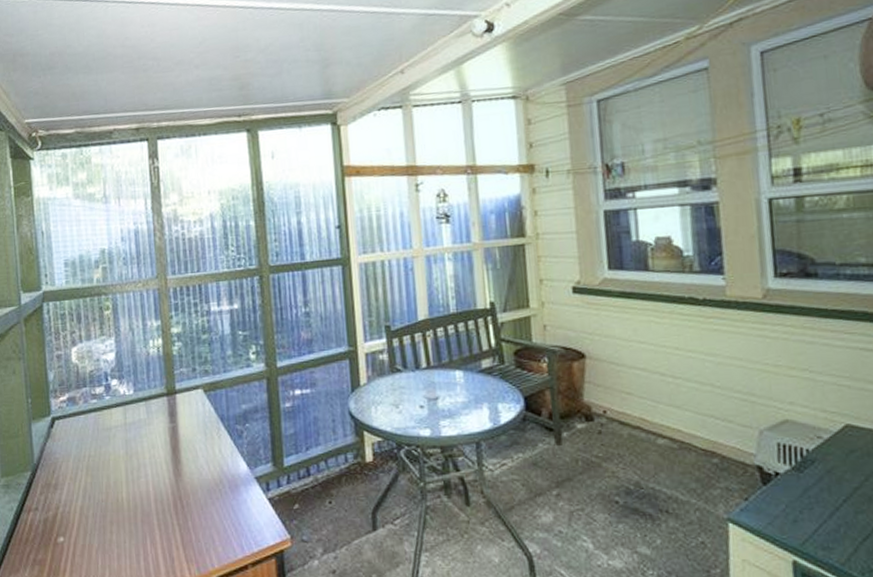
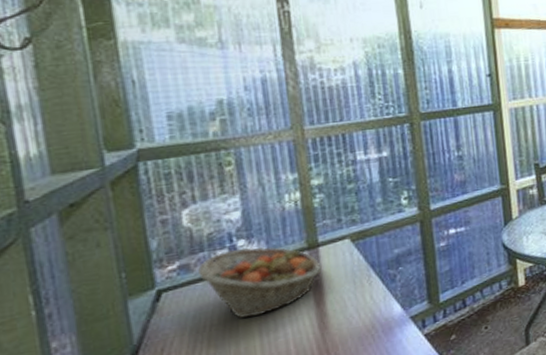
fruit basket: none [82,388,178,453] -> present [198,247,322,318]

